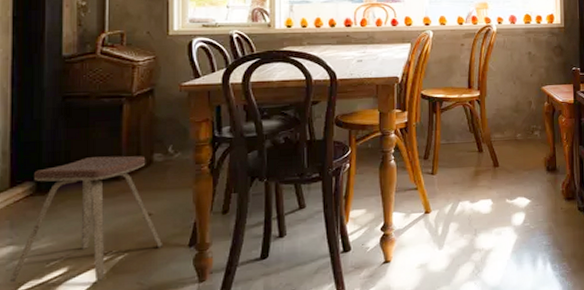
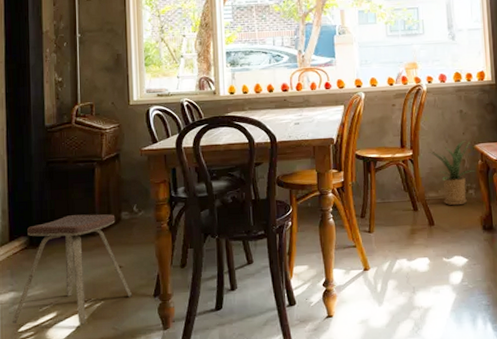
house plant: none [495,81,541,147] -> present [428,139,475,206]

